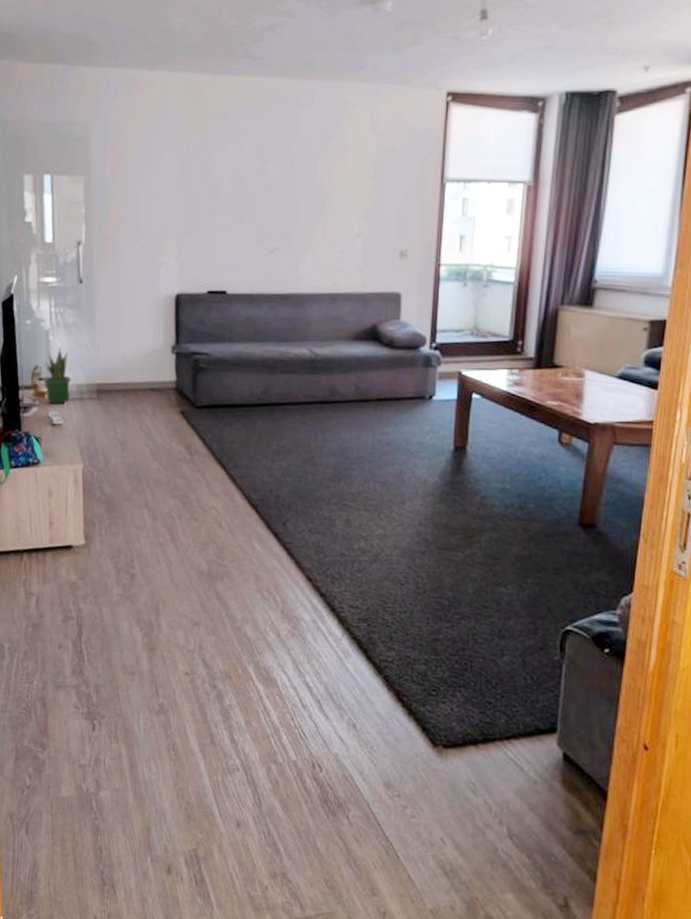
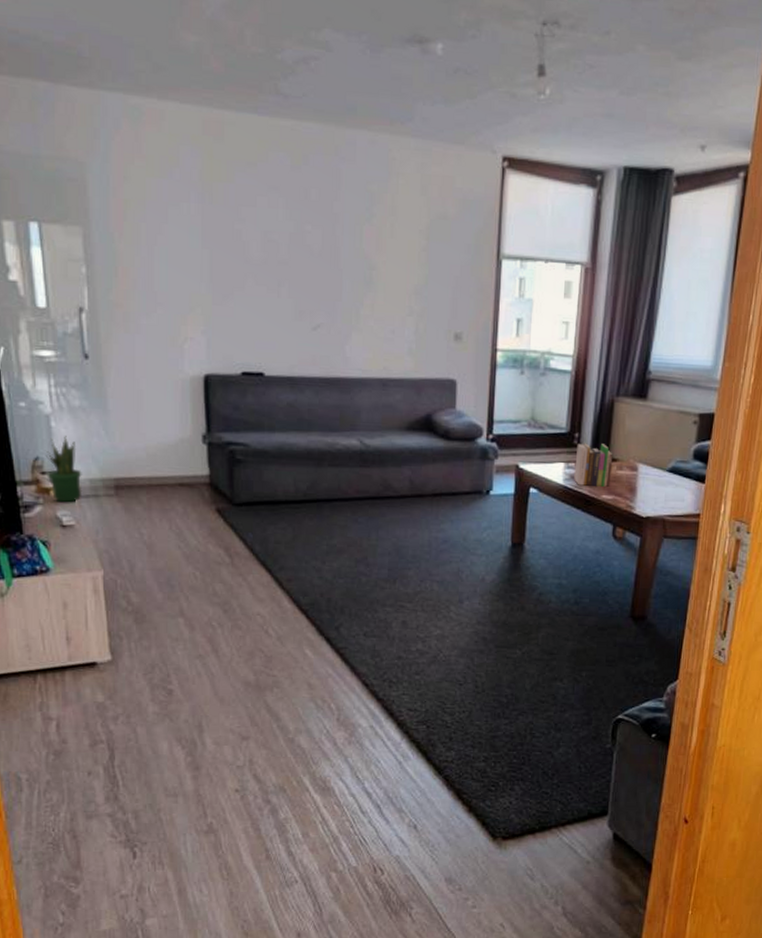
books: none [517,350,558,394] -> present [574,443,613,488]

